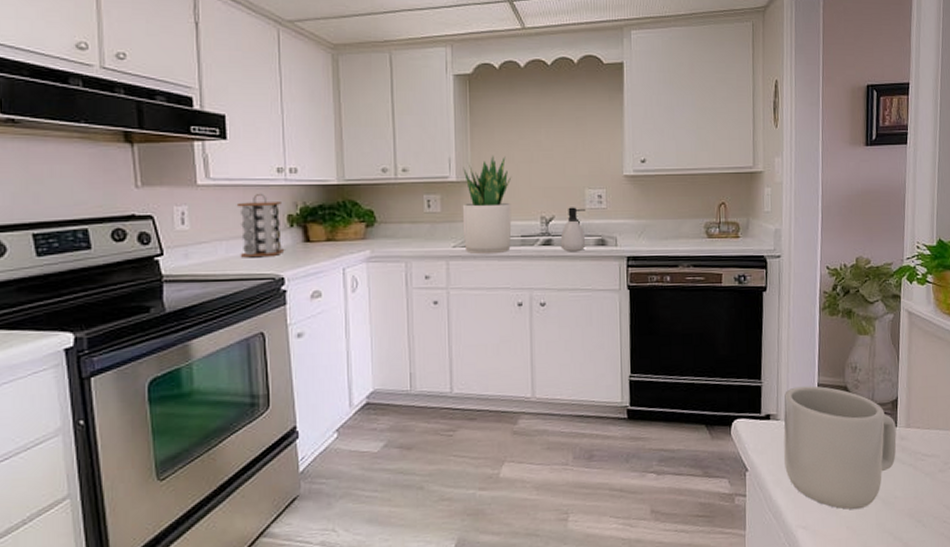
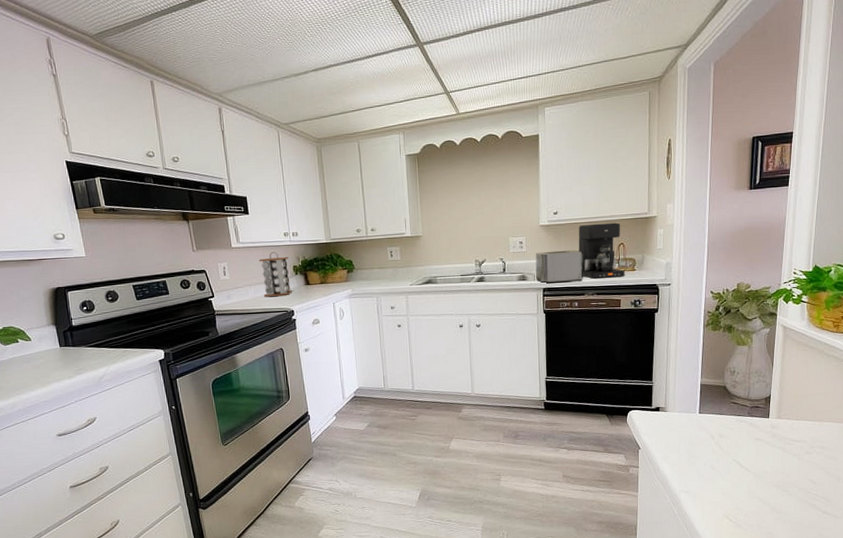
planter: present [462,155,512,255] -> none [415,215,454,290]
soap dispenser: present [560,207,586,252] -> none [490,251,511,286]
toaster: none [617,208,679,251] -> present [535,250,585,284]
coffee maker: none [670,177,727,248] -> present [578,222,625,280]
mug: present [783,385,897,510] -> none [670,385,768,480]

